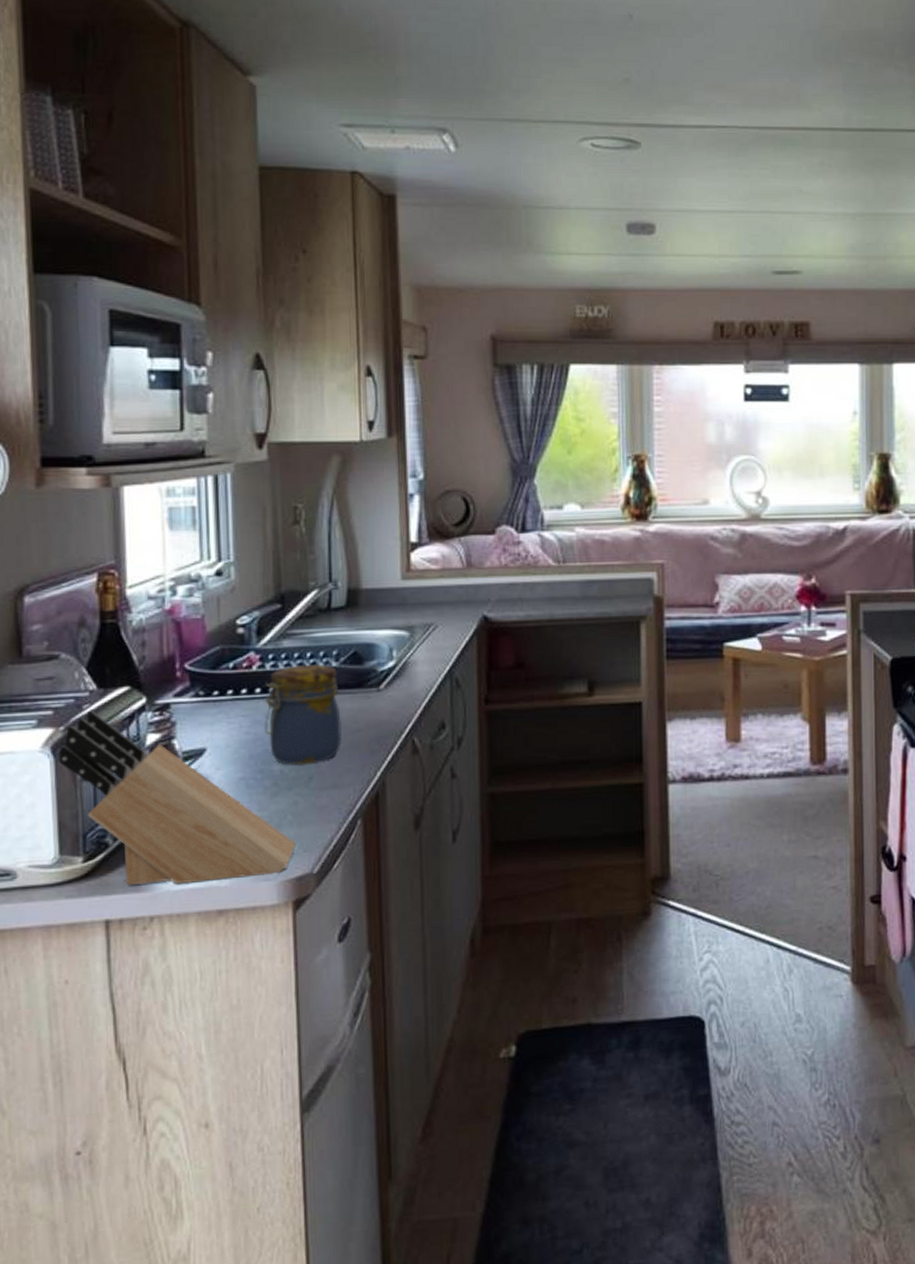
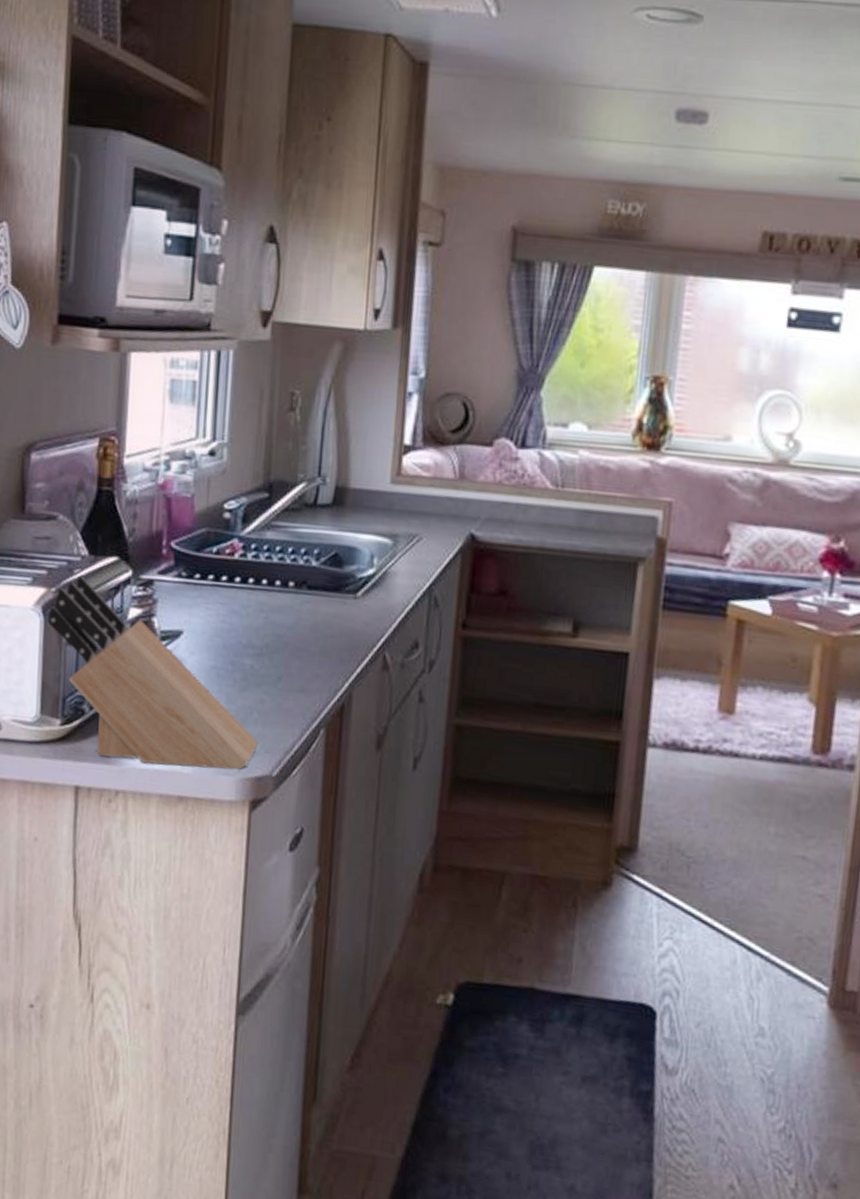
jar: present [263,663,342,765] -> none [239,559,316,663]

